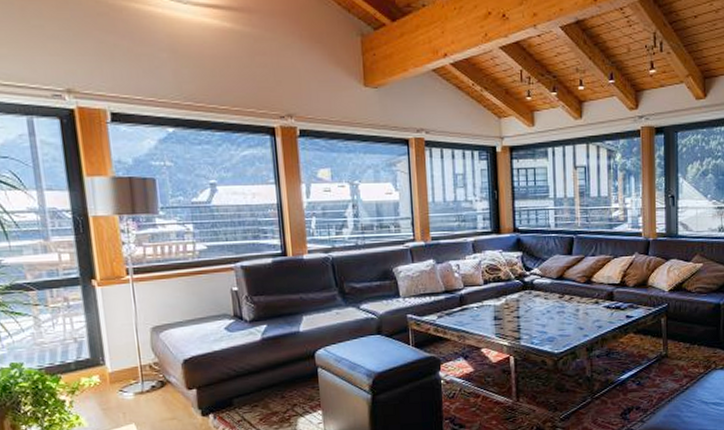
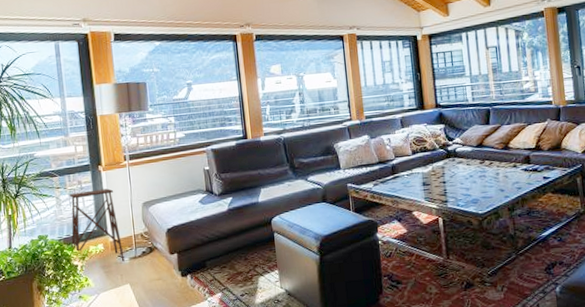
side table: none [51,308,128,397] -> present [69,188,125,262]

